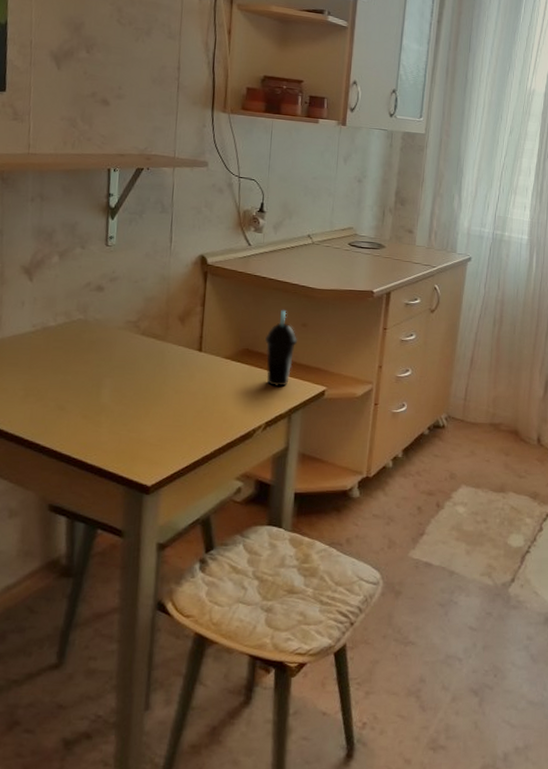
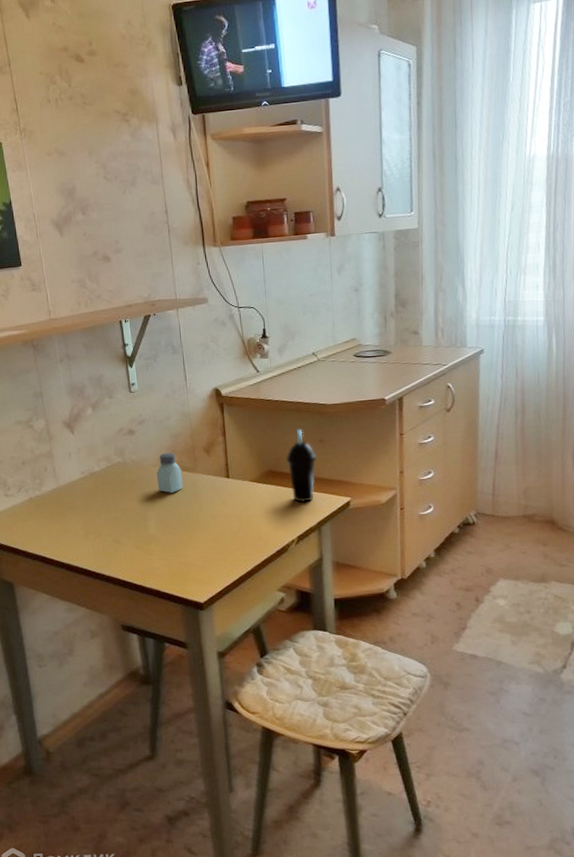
saltshaker: none [120,315,150,360] -> present [157,452,184,493]

